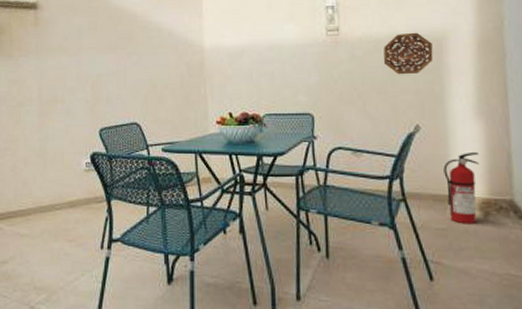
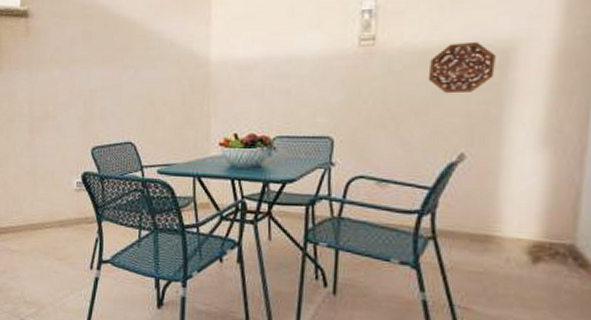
fire extinguisher: present [443,151,480,225] -> none [486,186,538,270]

